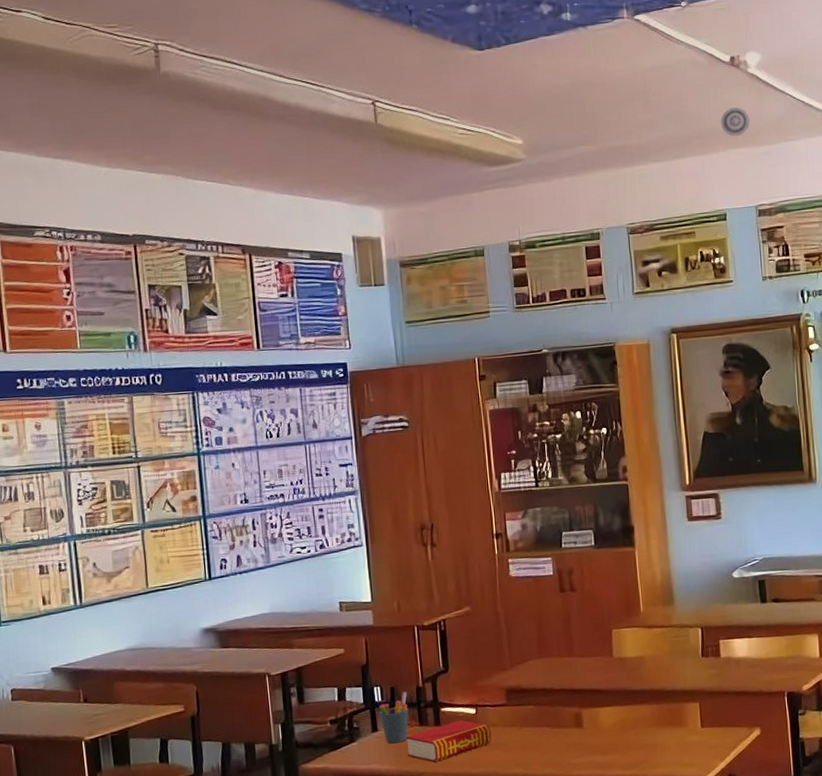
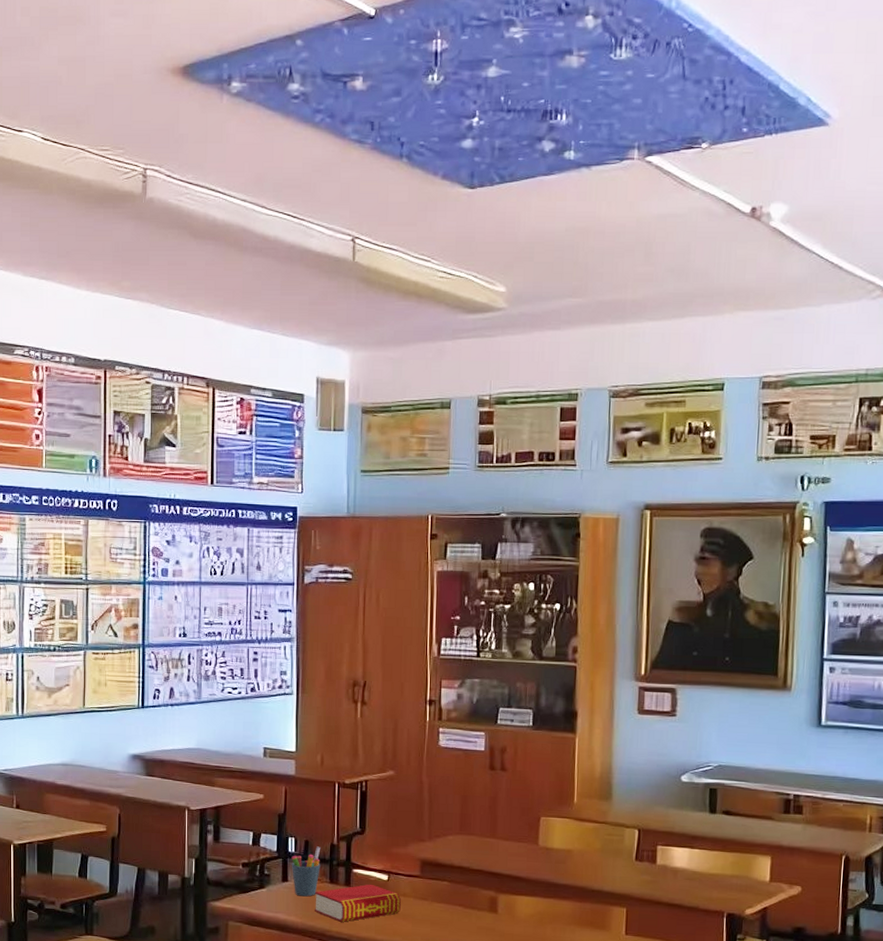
smoke detector: present [721,107,750,137] -> none [731,265,766,298]

